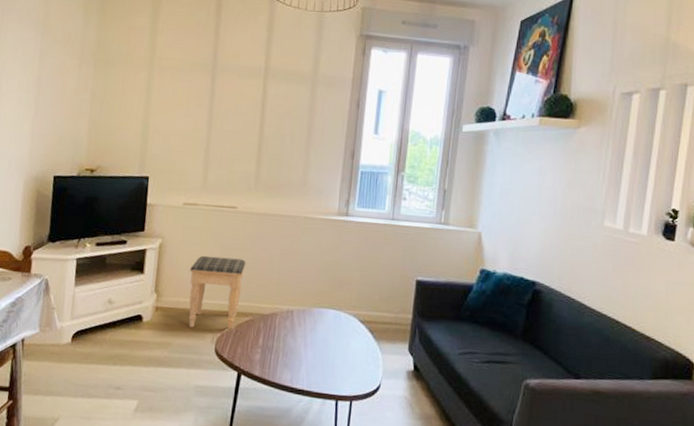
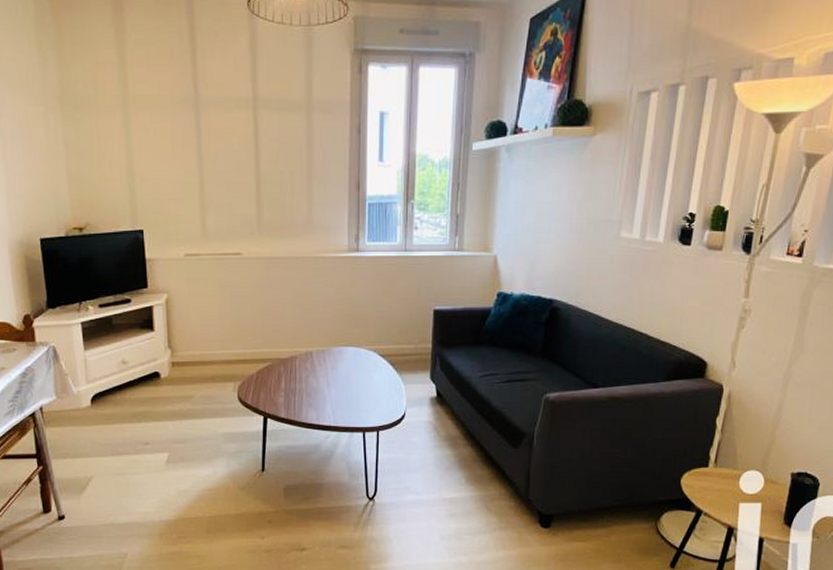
footstool: present [188,255,246,331] -> none [201,306,259,379]

